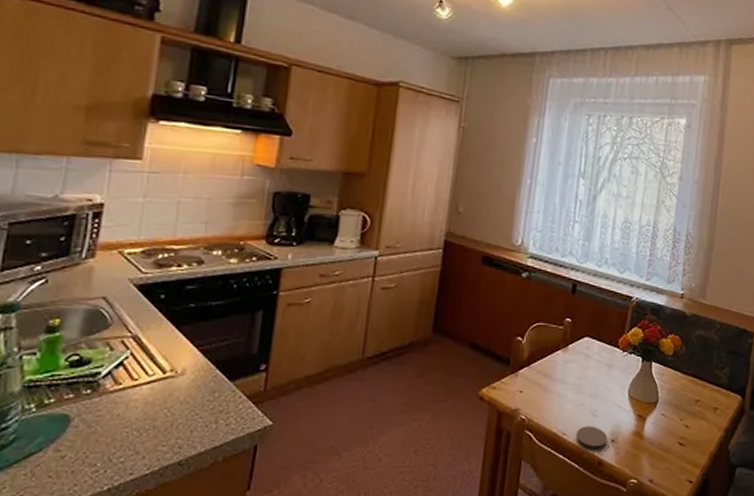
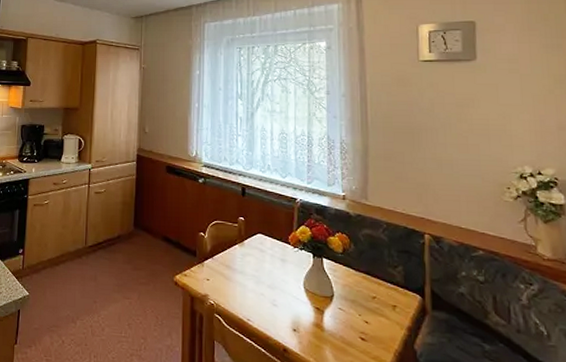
coaster: present [575,426,608,451] -> none [260,314,289,339]

